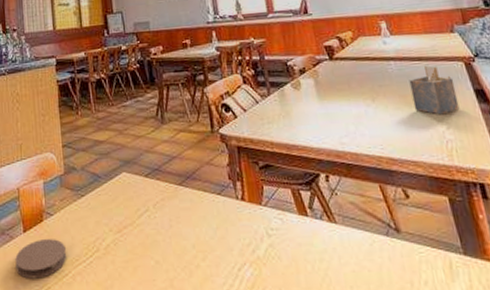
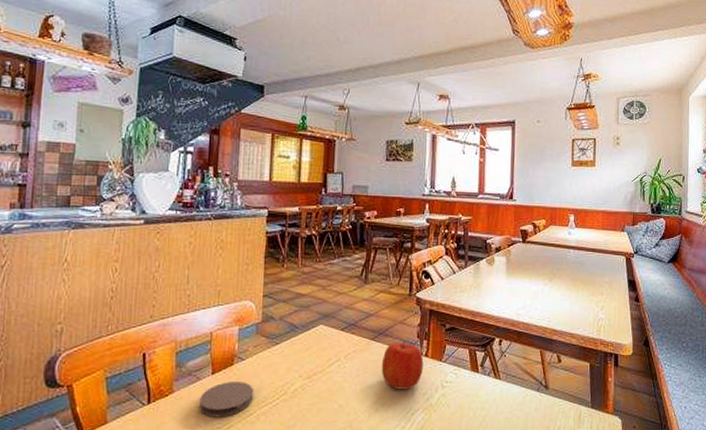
apple: none [194,183,243,241] -> present [381,340,424,390]
napkin holder: present [409,65,460,115] -> none [580,256,615,298]

